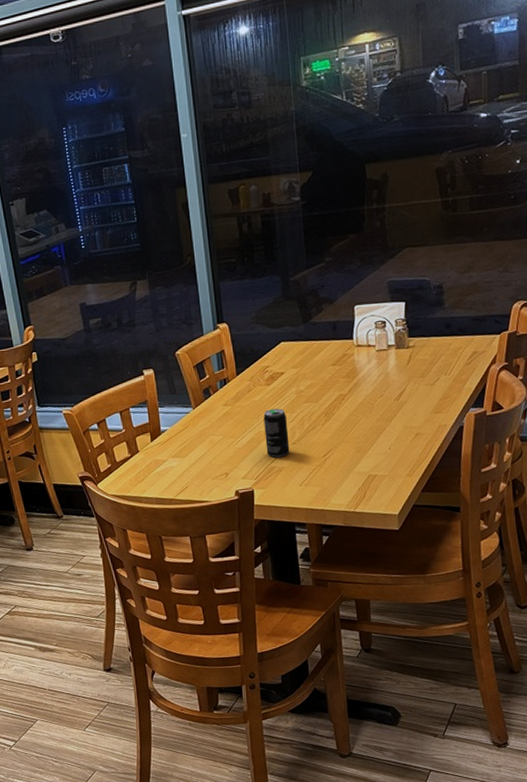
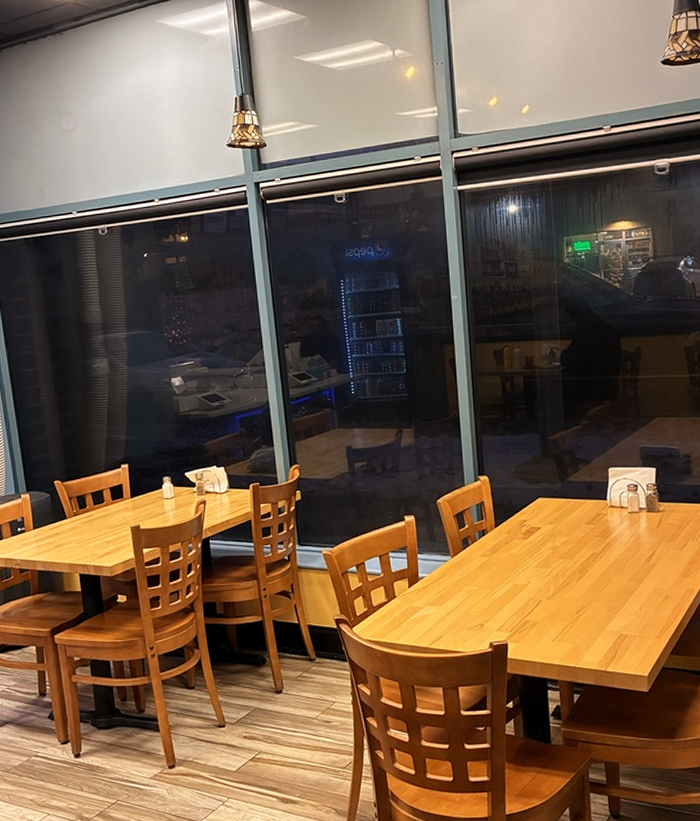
beverage can: present [263,408,290,458] -> none [519,562,544,611]

